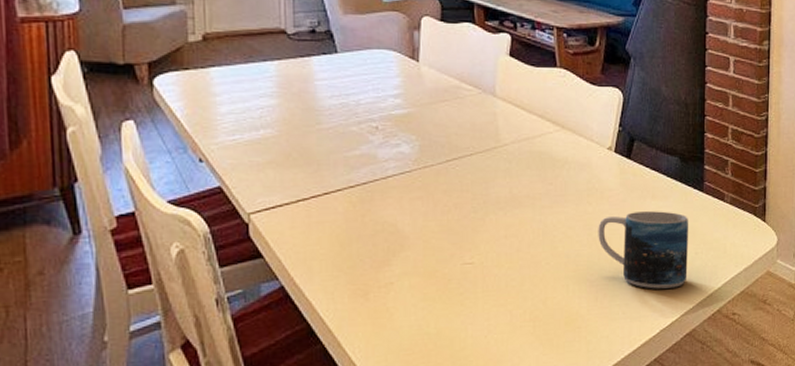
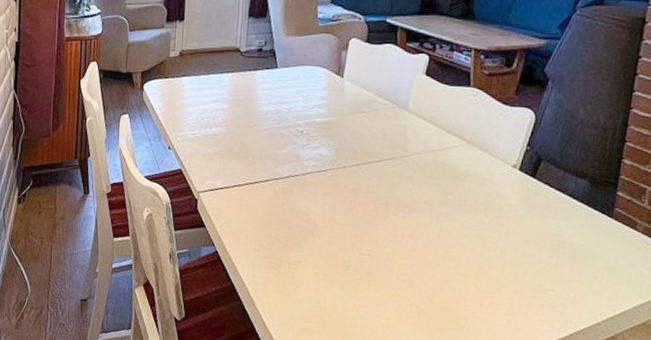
mug: present [598,211,688,289] -> none [491,228,591,307]

